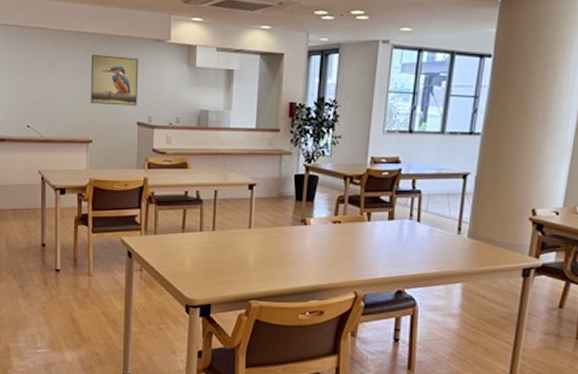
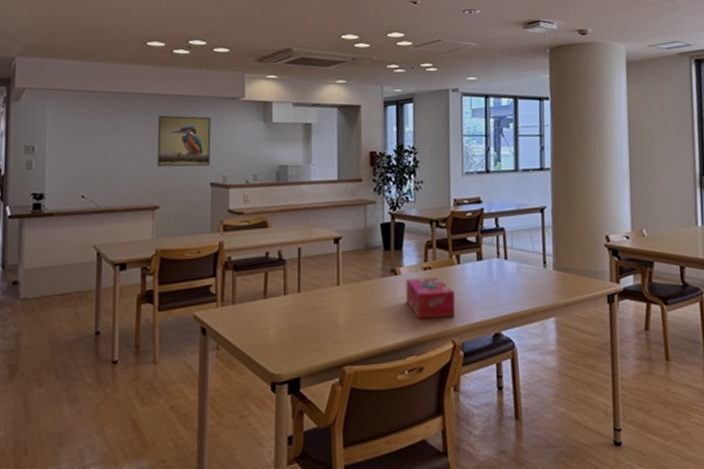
tissue box: none [312,230,362,270] -> present [405,277,456,320]

